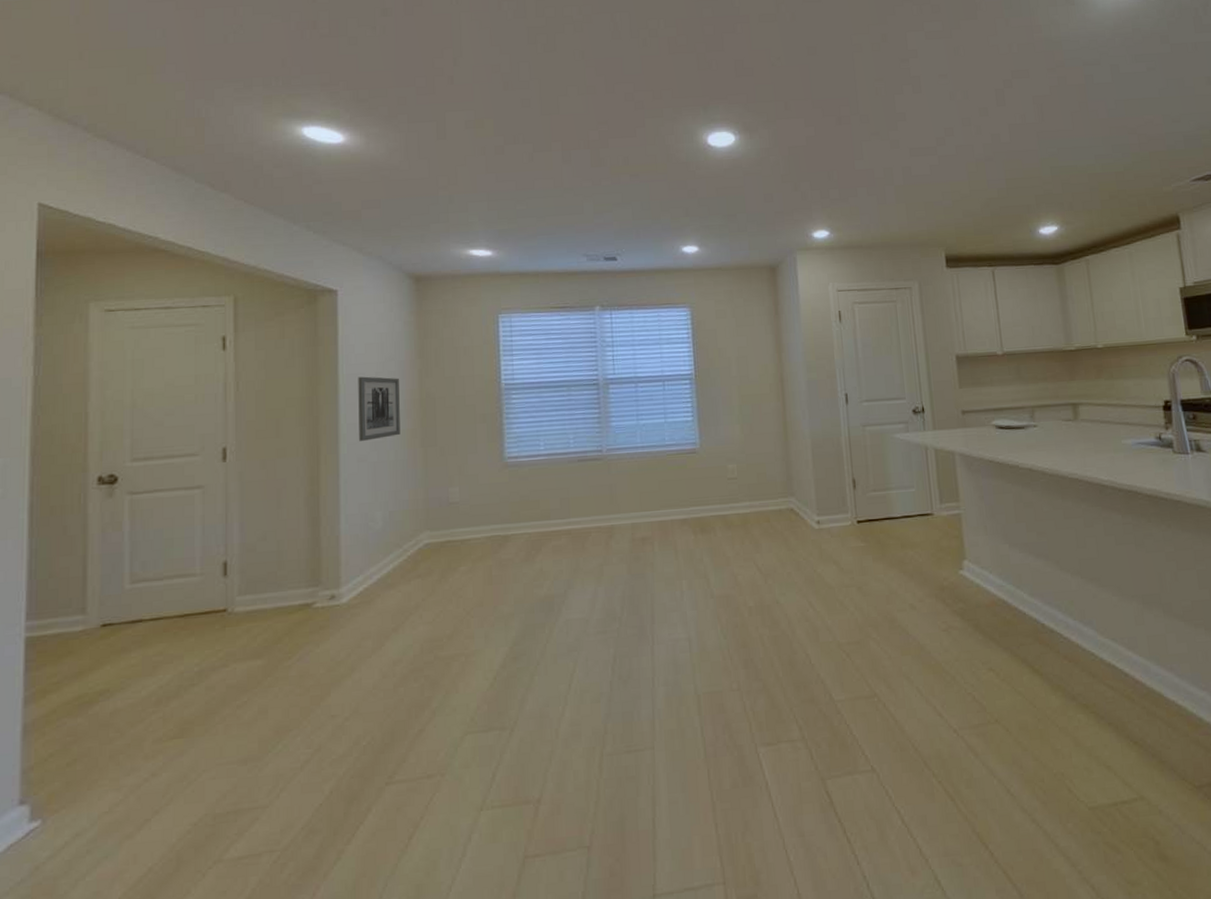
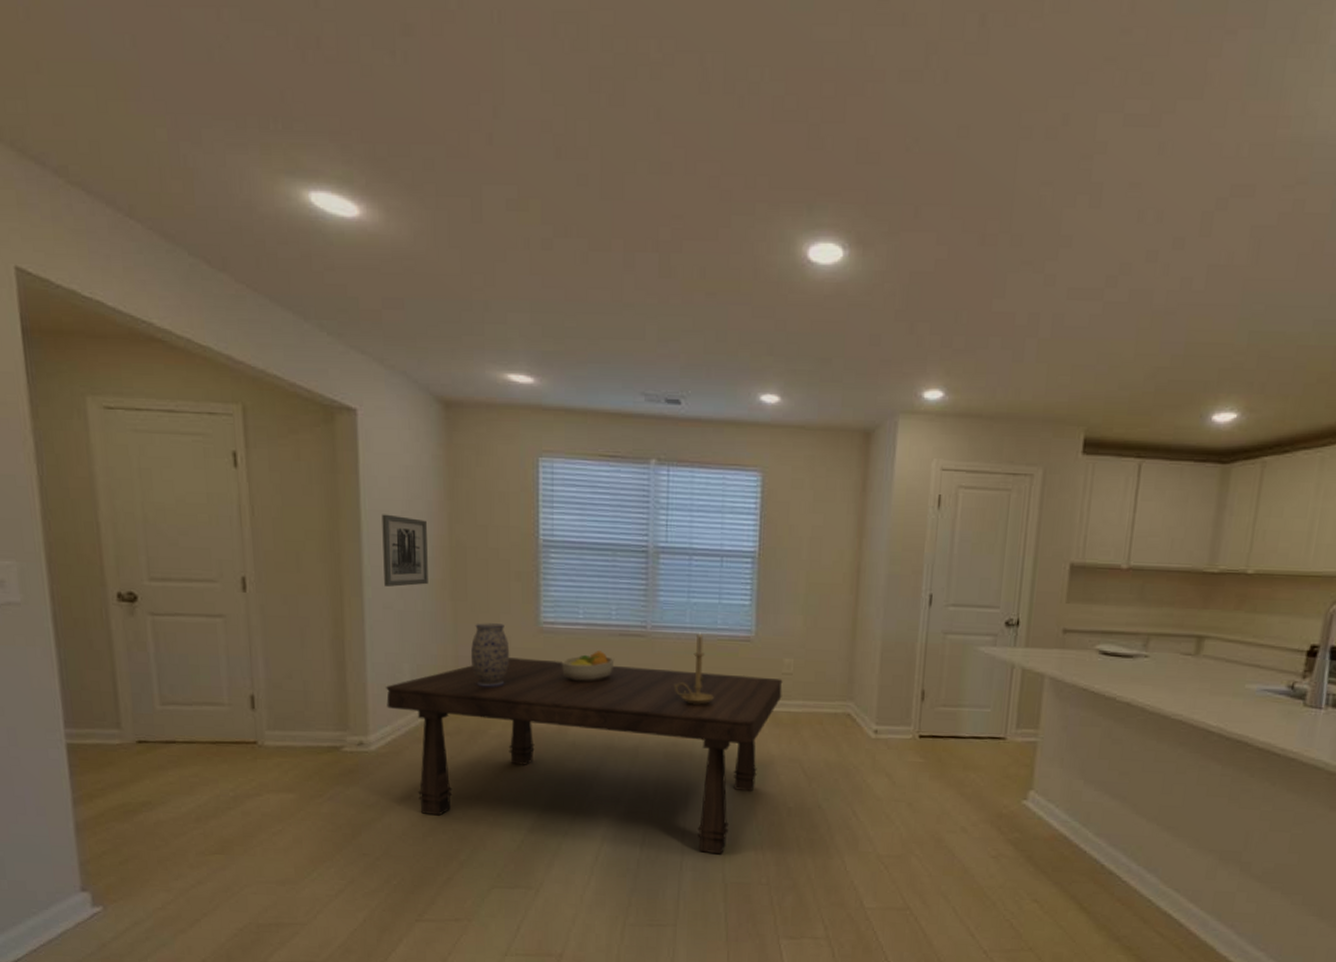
dining table: none [359,484,730,665] -> present [386,658,783,855]
vase: none [440,463,478,526] -> present [470,623,510,687]
fruit bowl: none [527,477,575,510] -> present [562,651,615,682]
candle holder: none [631,451,669,518] -> present [674,633,714,705]

